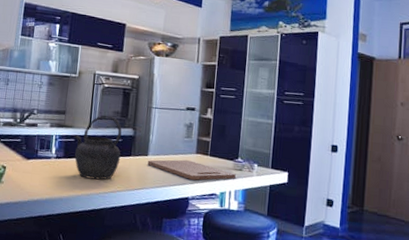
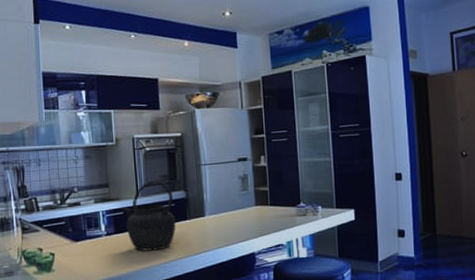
cutting board: present [148,159,236,181] -> none [206,214,300,234]

